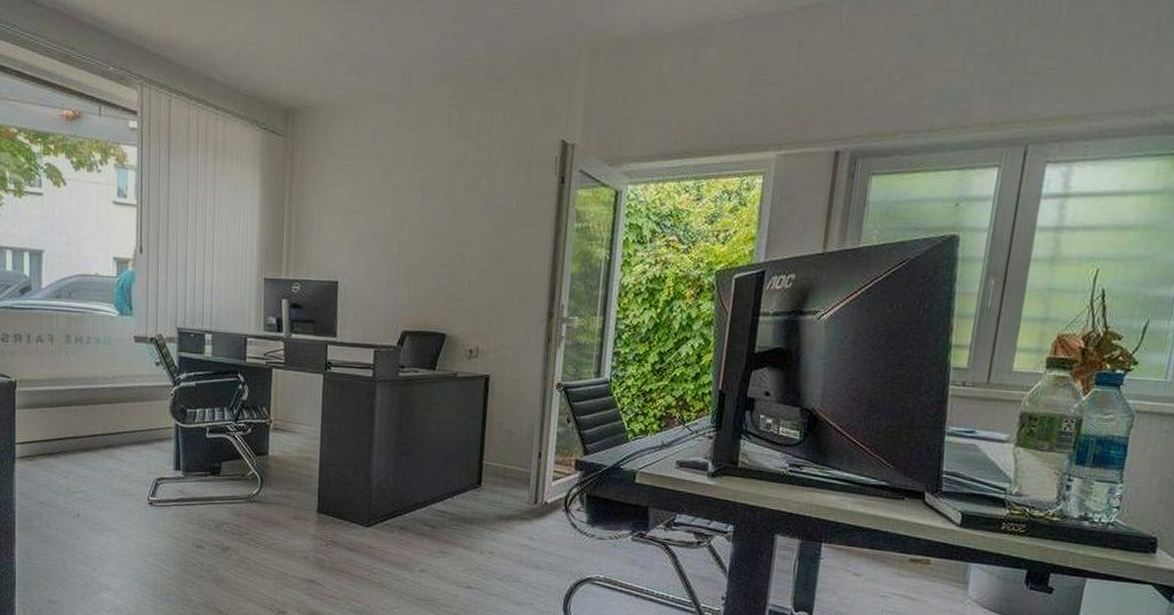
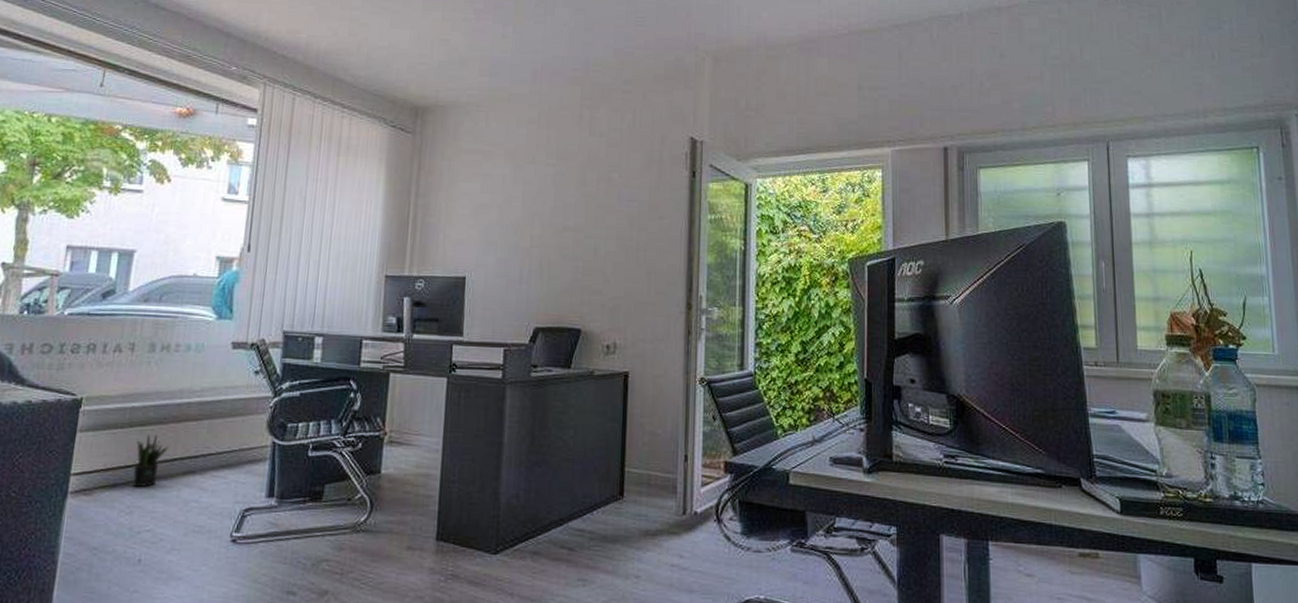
potted plant: none [64,412,91,457] -> present [132,433,169,487]

